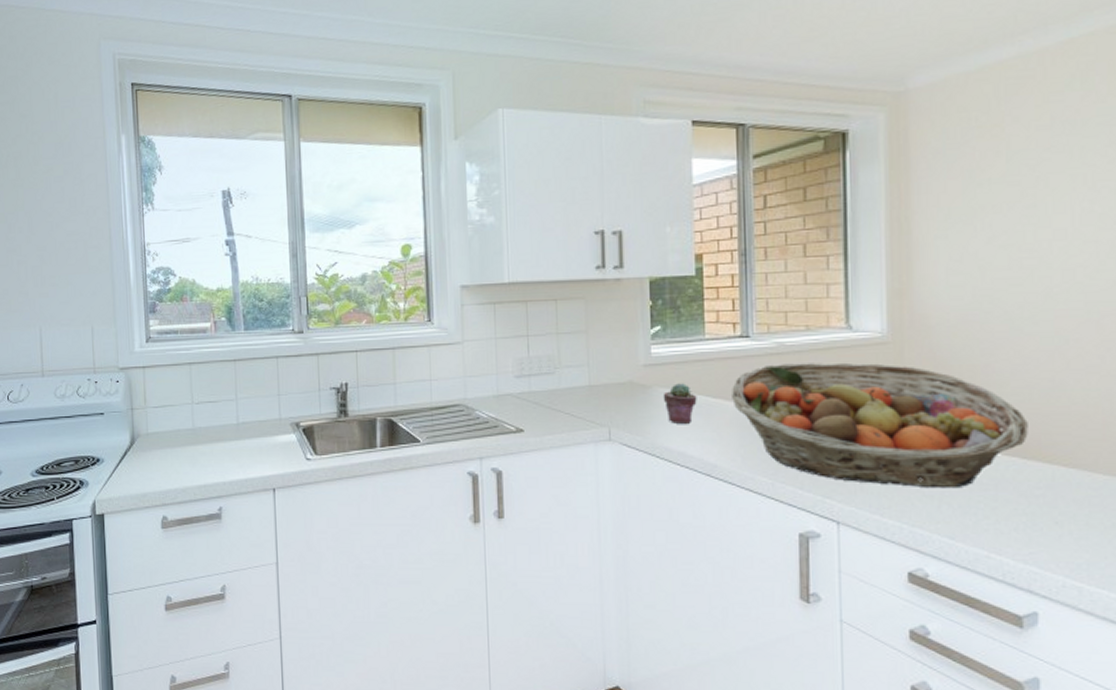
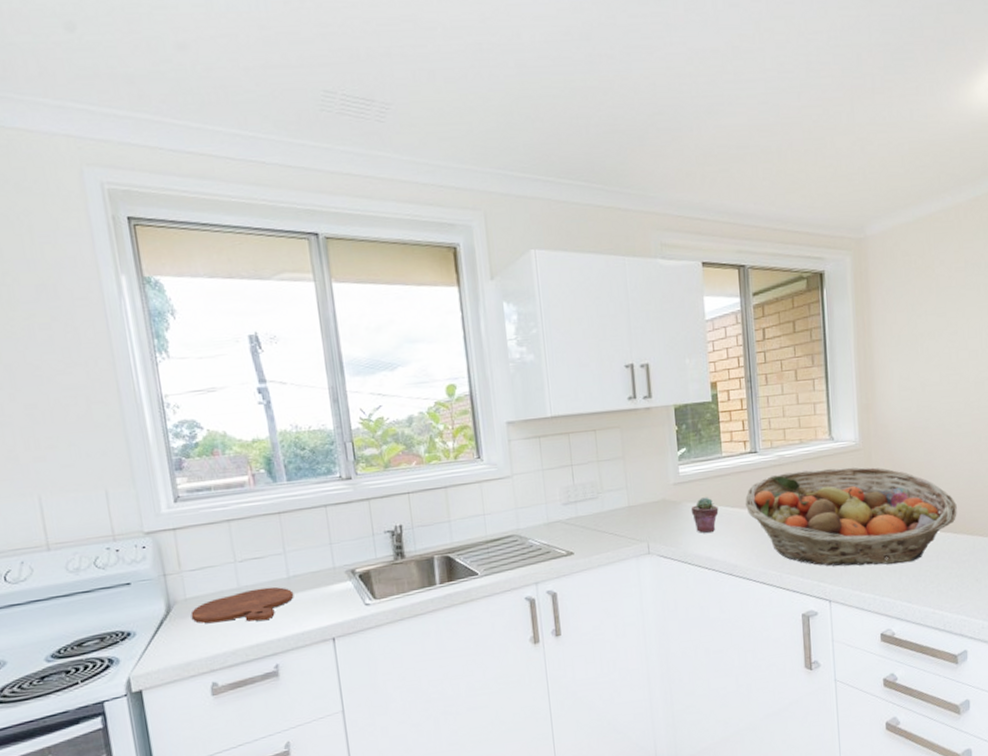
cutting board: none [150,431,241,463] -> present [190,587,294,624]

